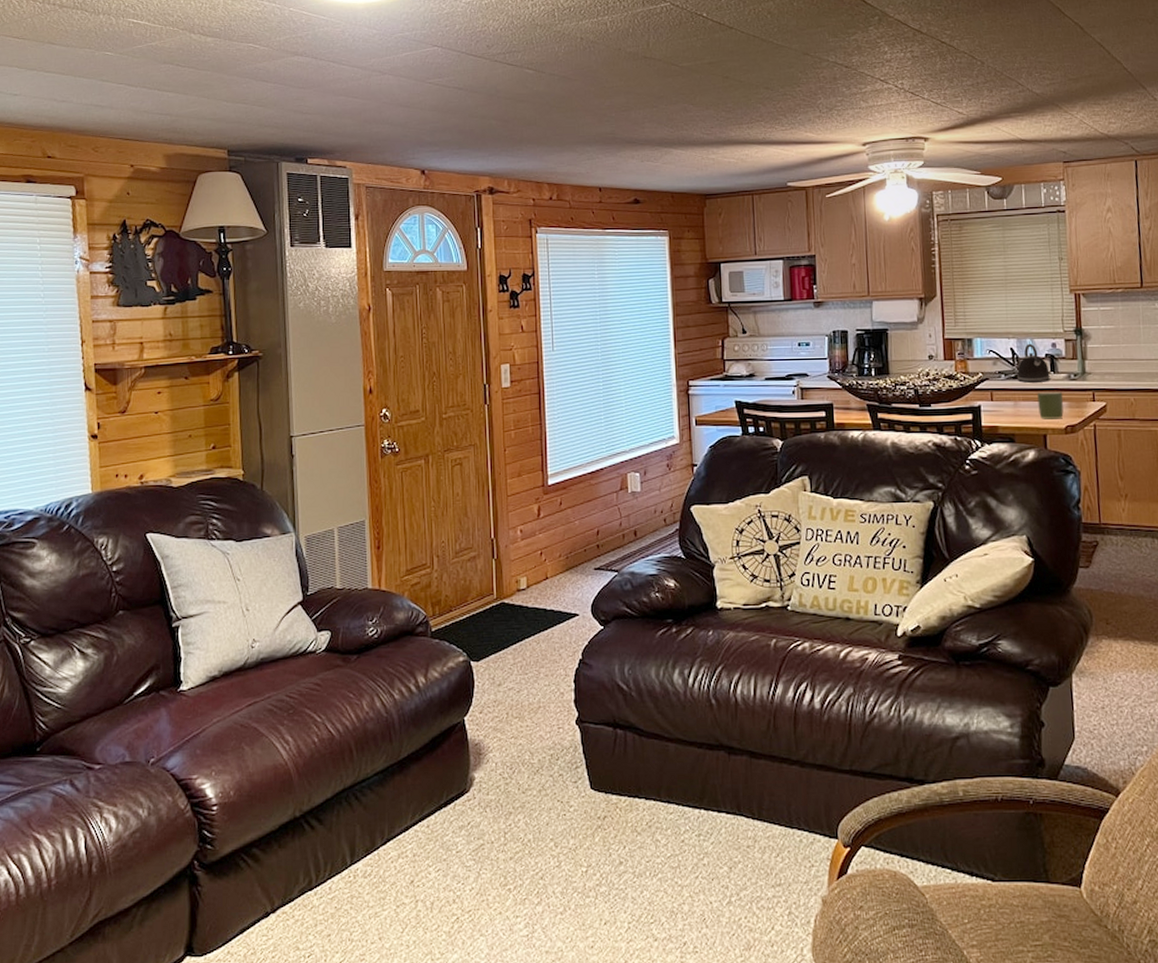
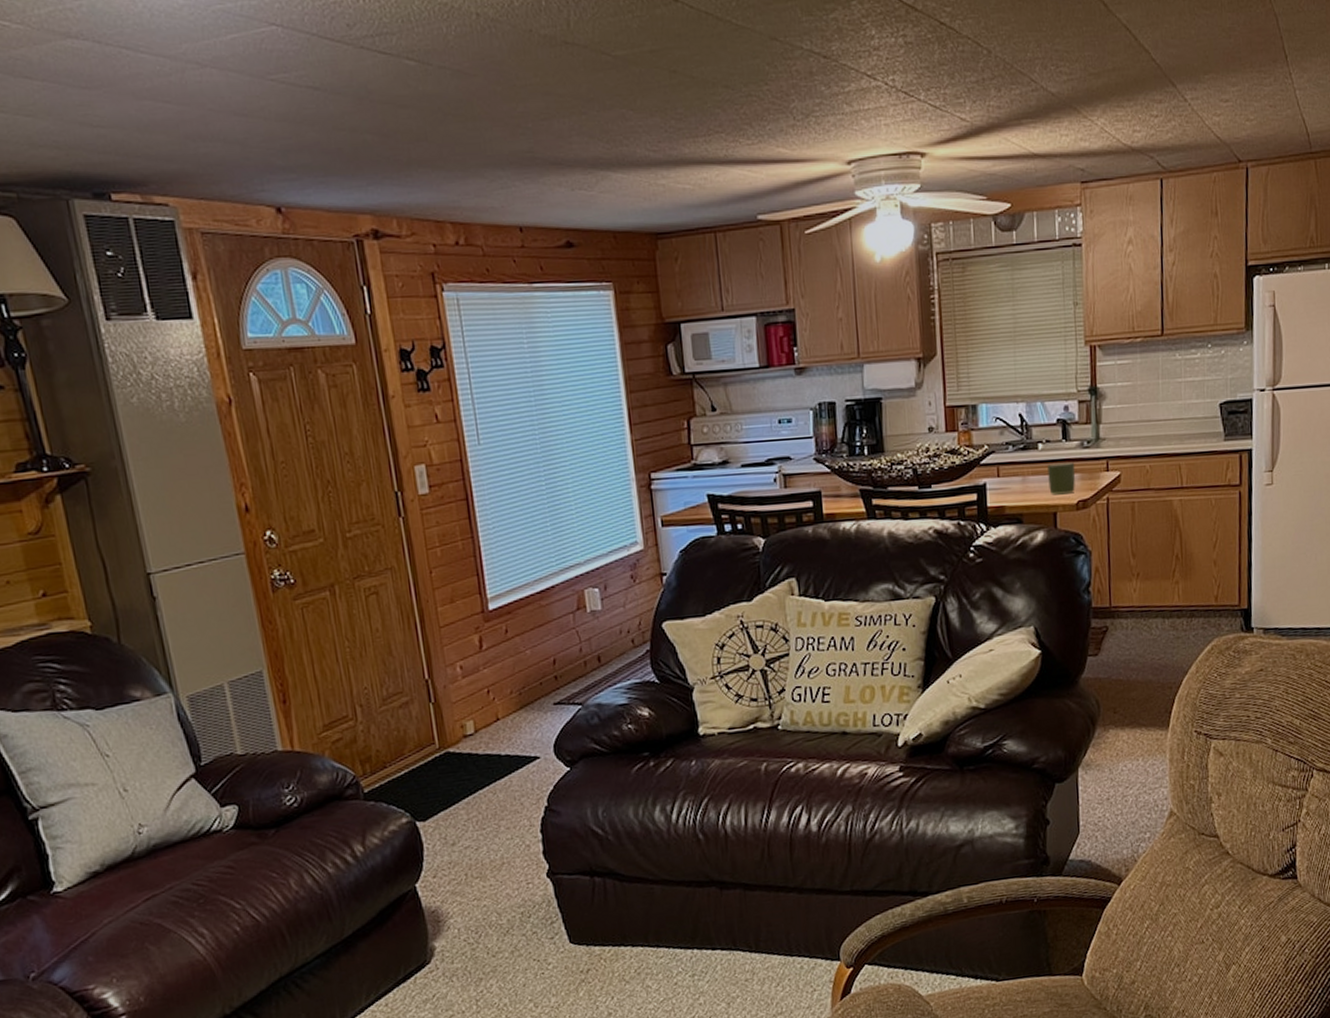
kettle: present [1016,343,1050,383] -> none [1025,407,1062,454]

